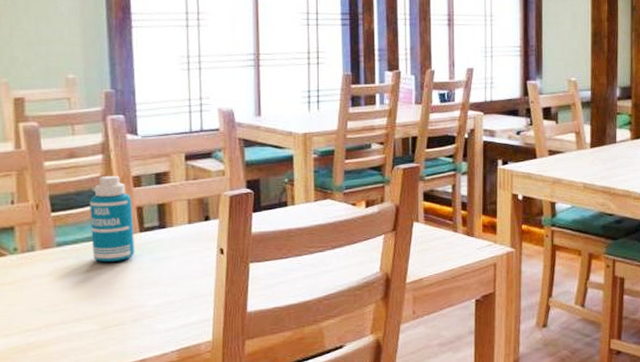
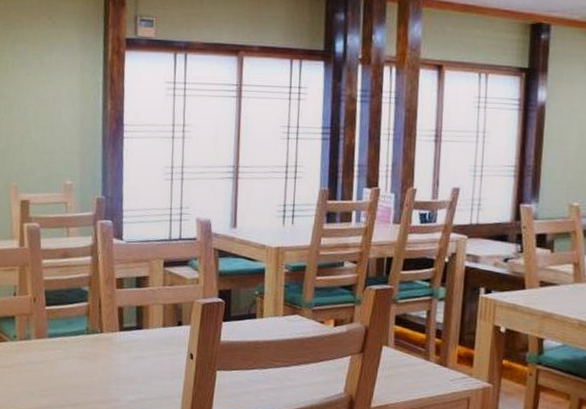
bottle: present [90,175,135,263] -> none [77,276,115,357]

